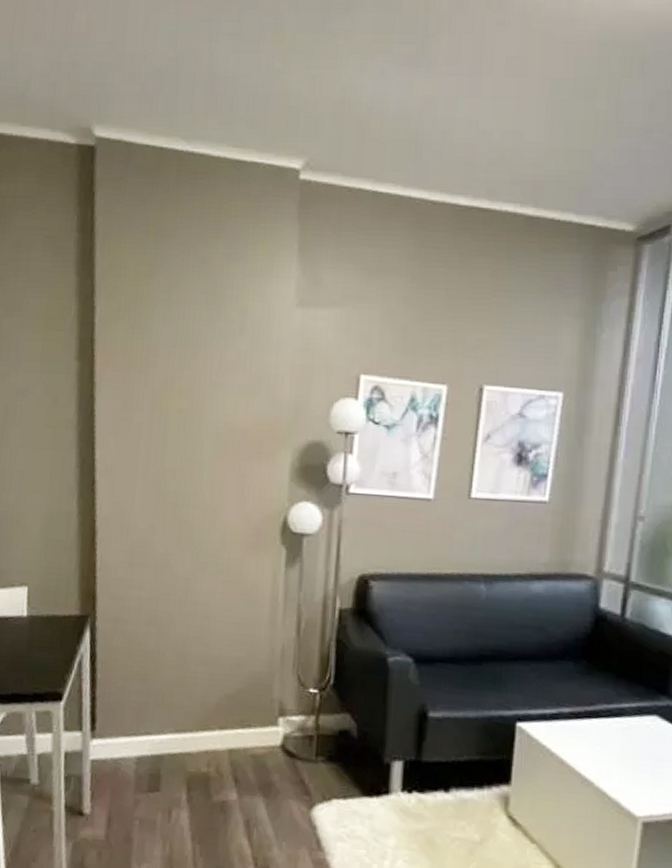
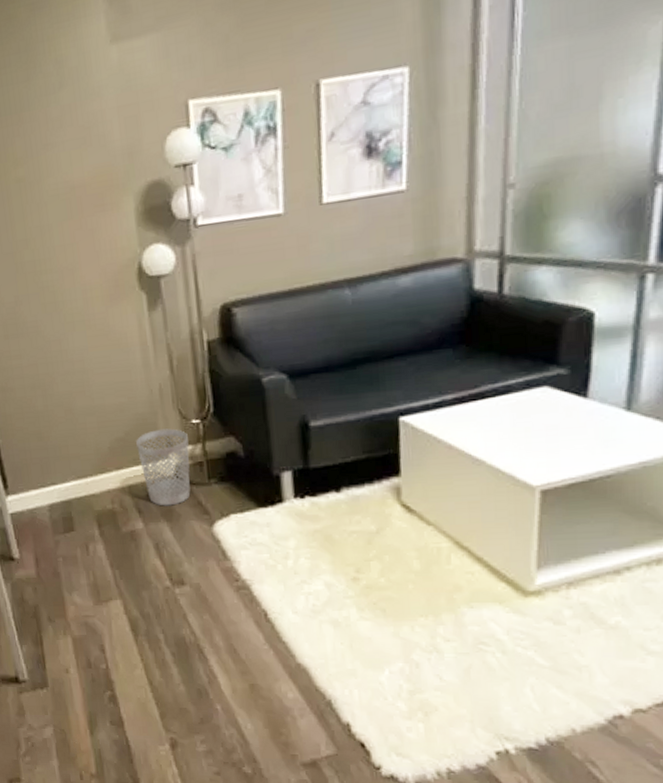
wastebasket: none [246,692,302,780] -> present [136,428,191,506]

